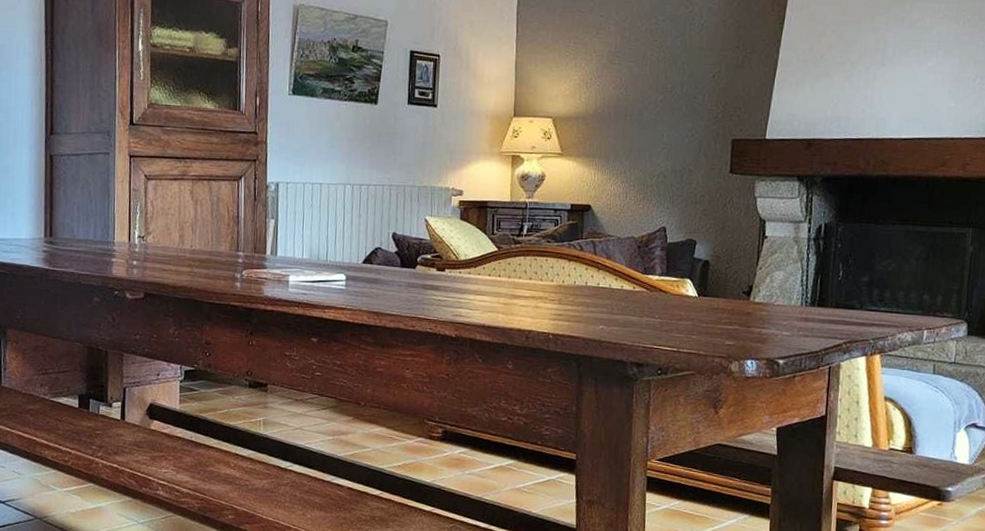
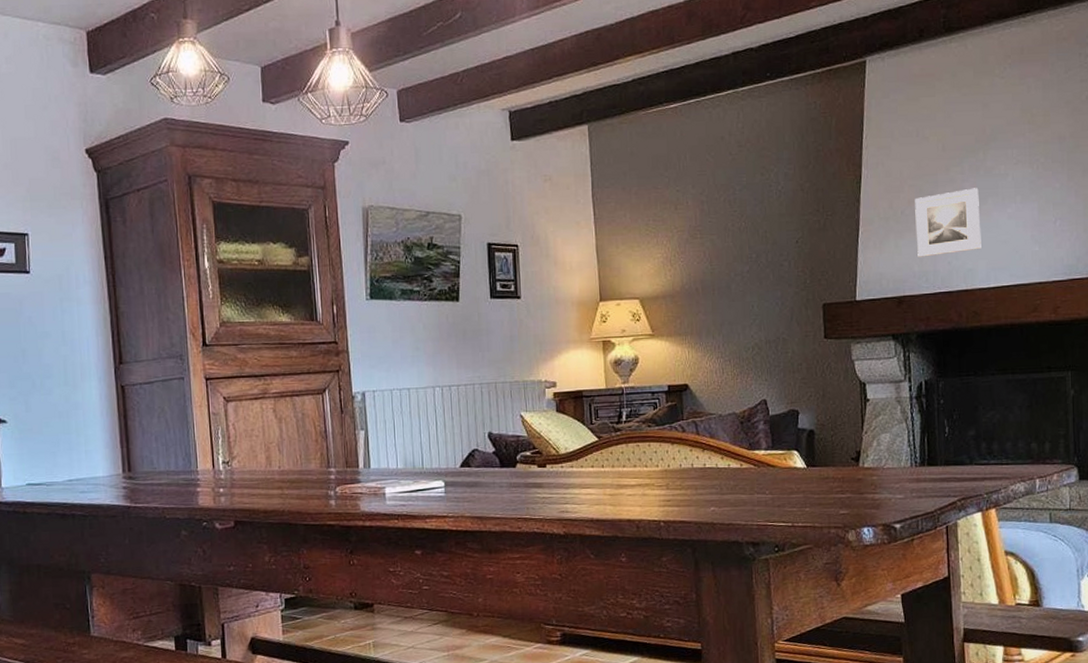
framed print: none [832,38,901,103] -> present [915,188,981,257]

